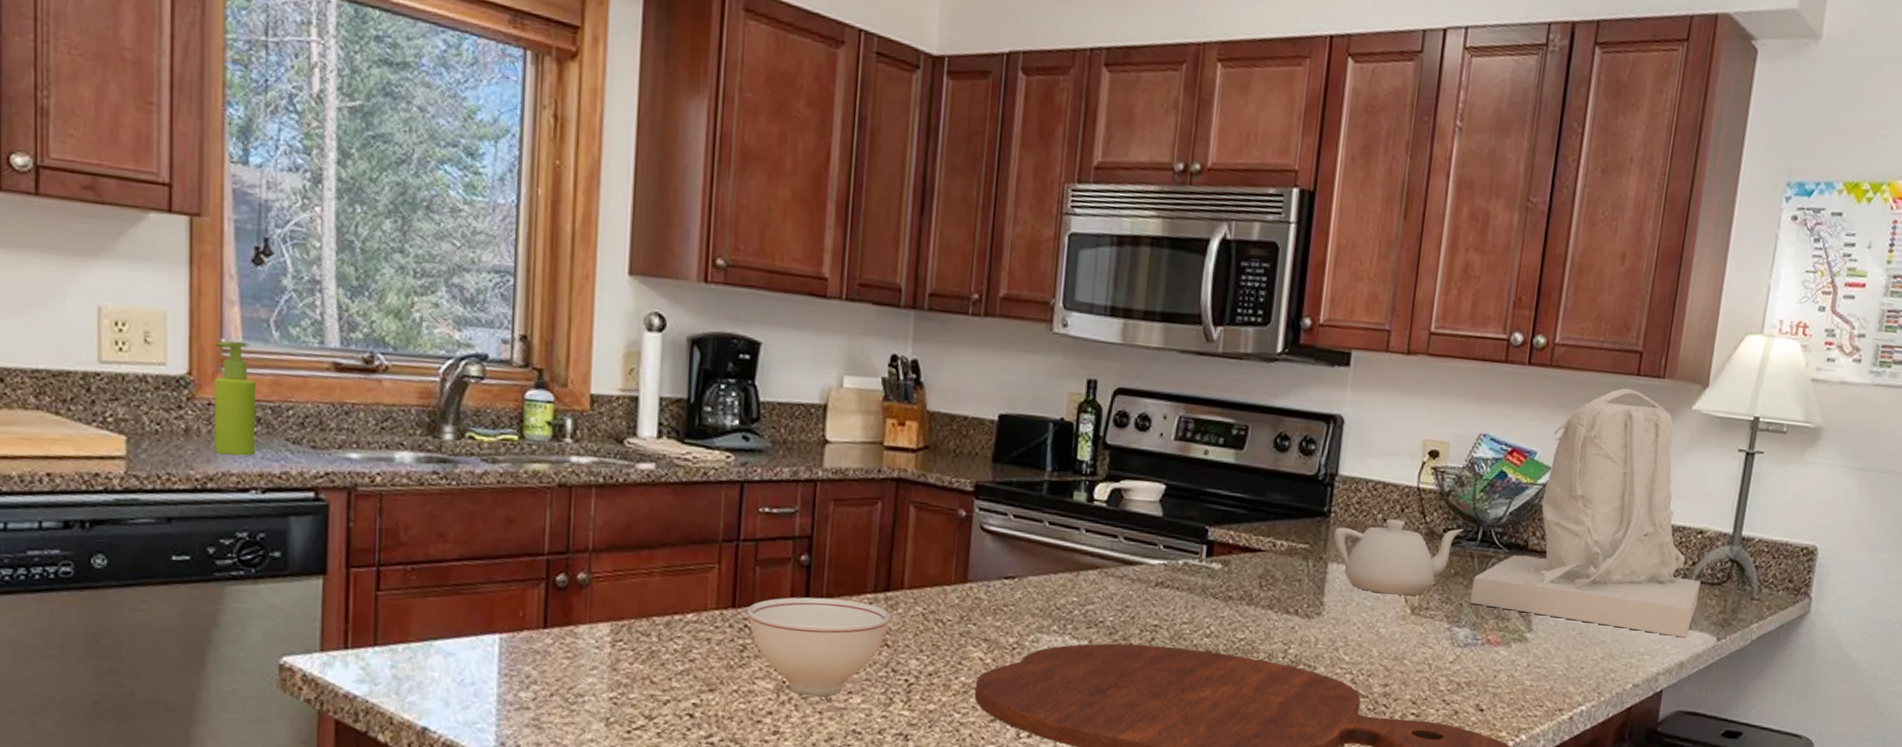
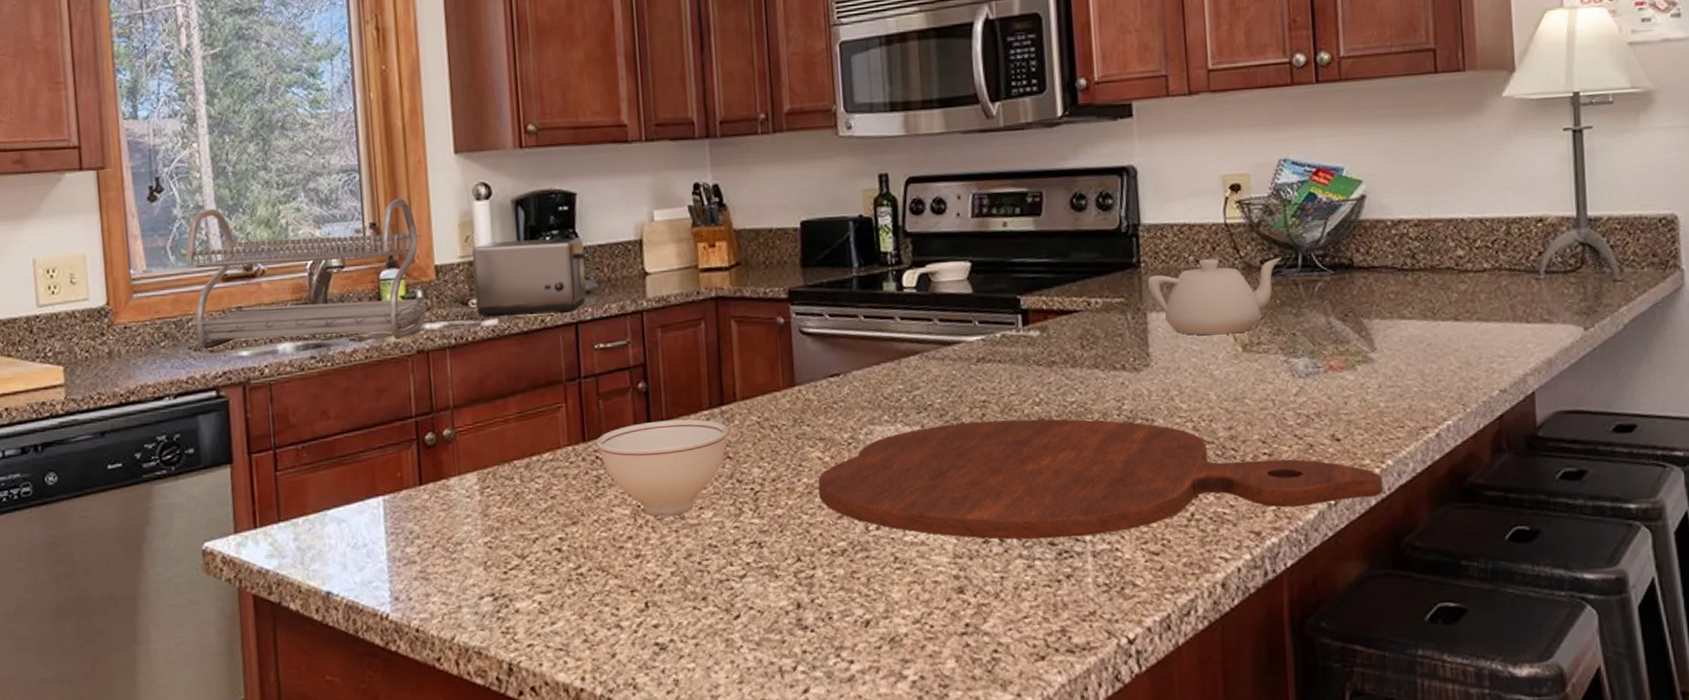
soap dispenser: present [214,340,255,456] -> none [125,270,165,370]
dish rack: none [287,285,578,469] -> present [180,198,428,350]
toaster: none [632,379,762,469] -> present [471,237,587,316]
backpack: present [1470,388,1701,638] -> none [1302,87,1554,333]

